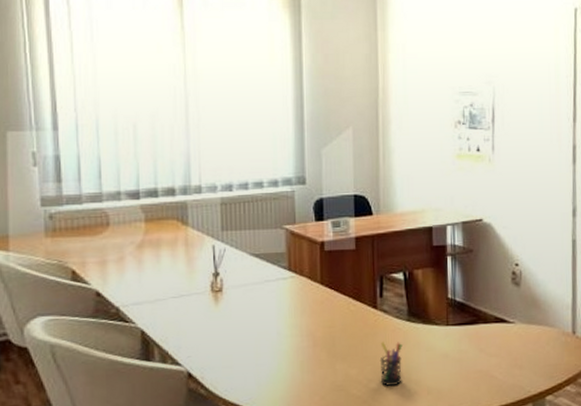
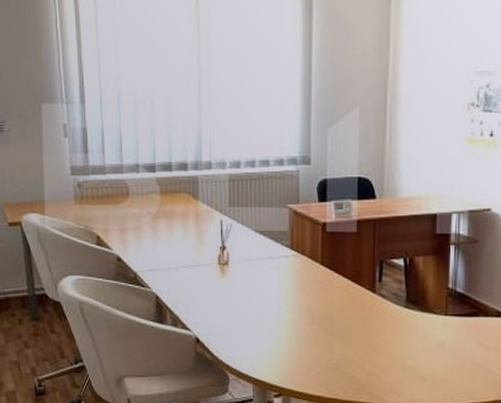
pen holder: present [379,342,403,386] -> none [375,326,399,370]

